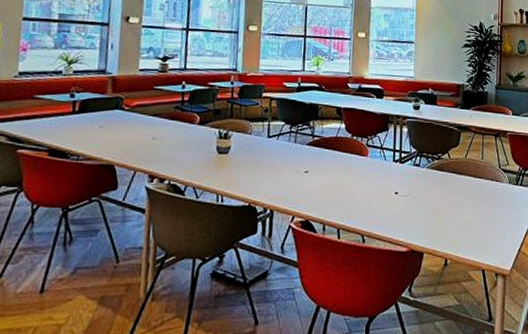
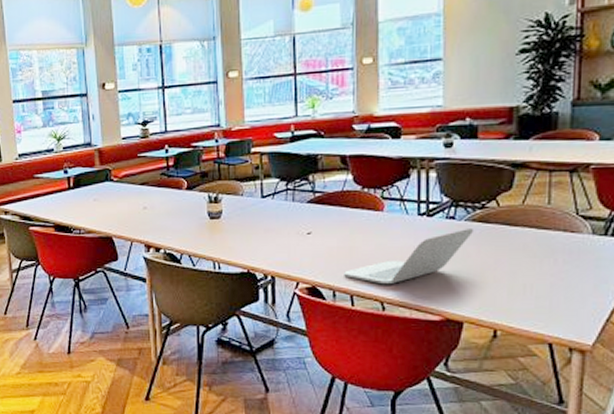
laptop: none [333,175,432,219] -> present [344,229,473,284]

